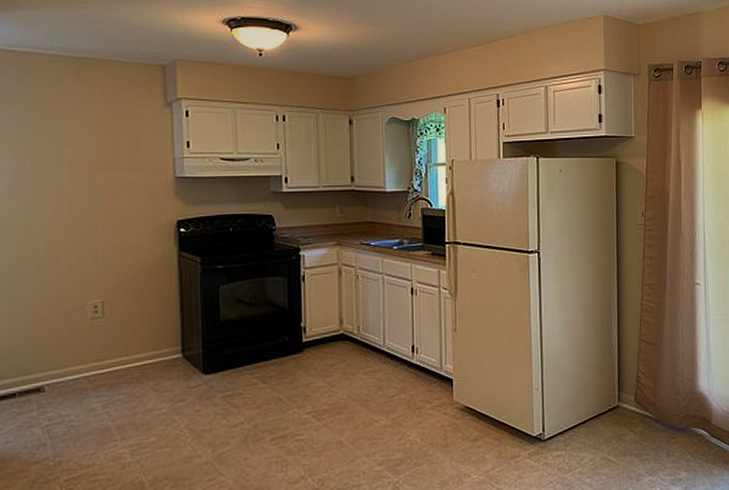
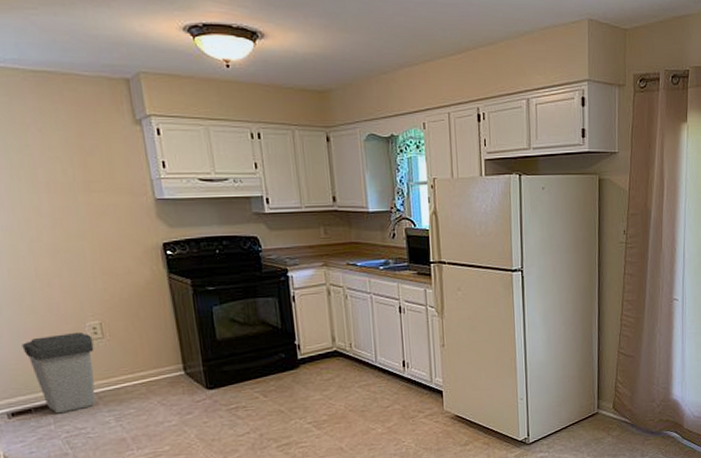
trash can: none [18,310,92,399] -> present [22,332,96,414]

